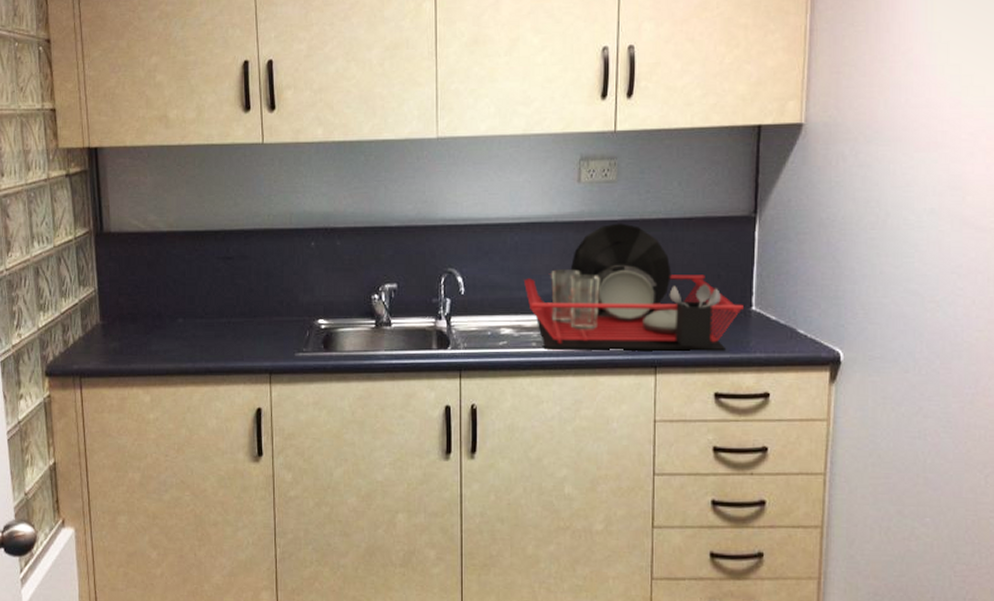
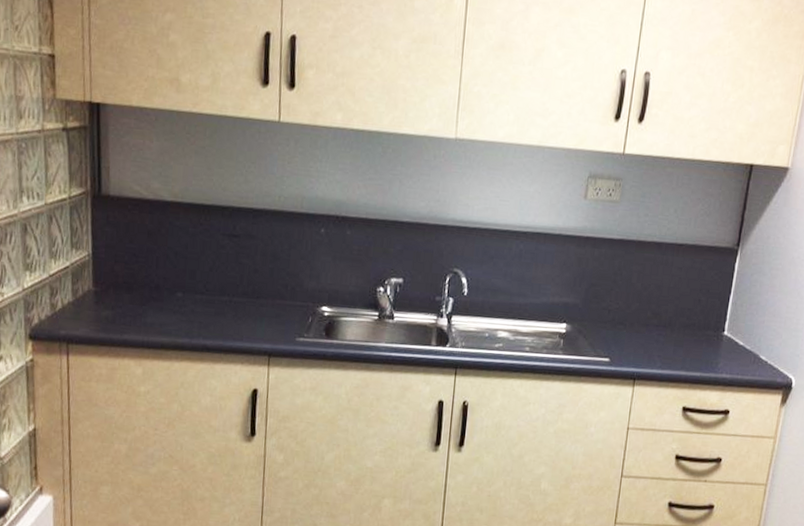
dish rack: present [523,223,743,351] -> none [523,242,717,370]

